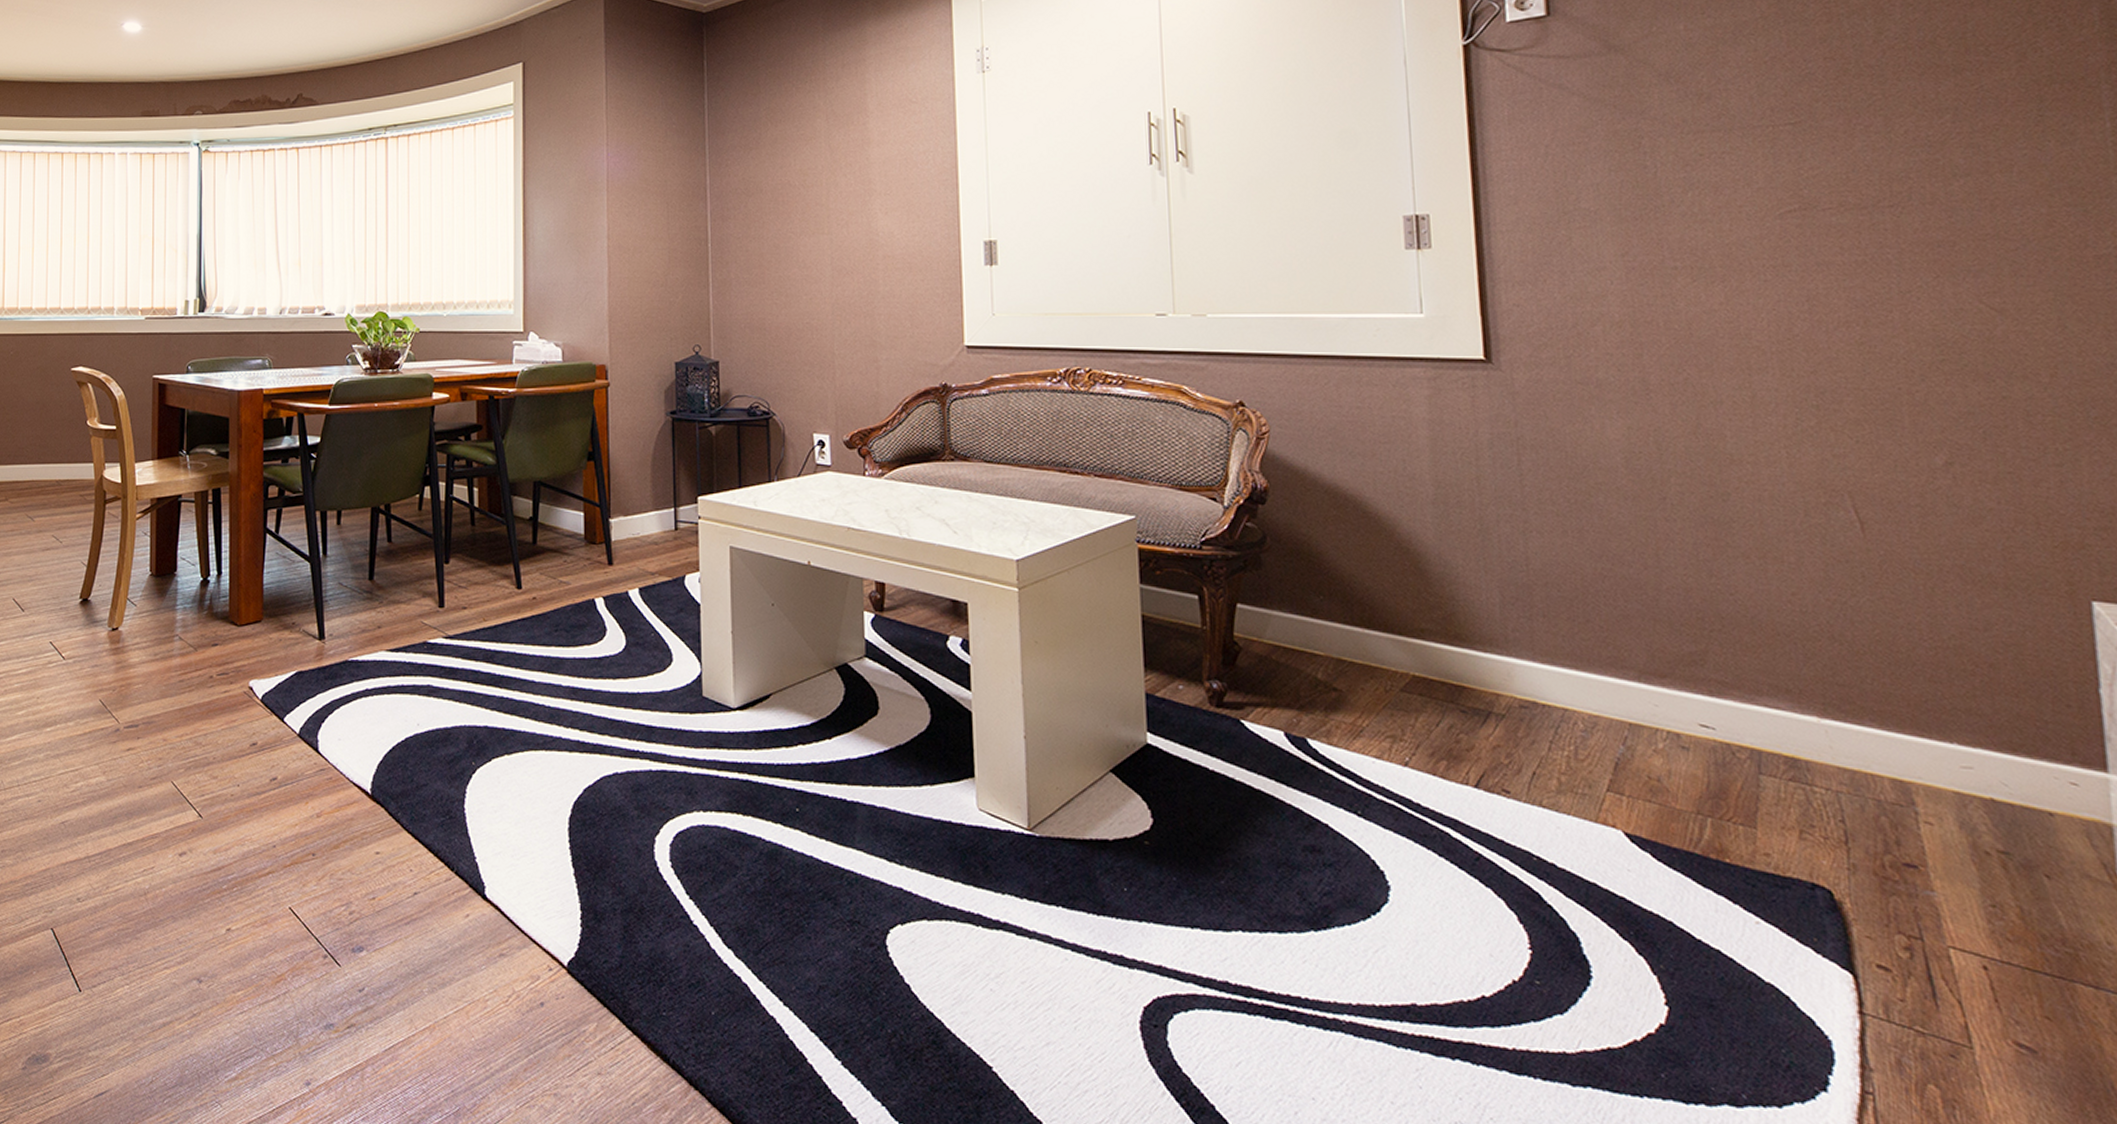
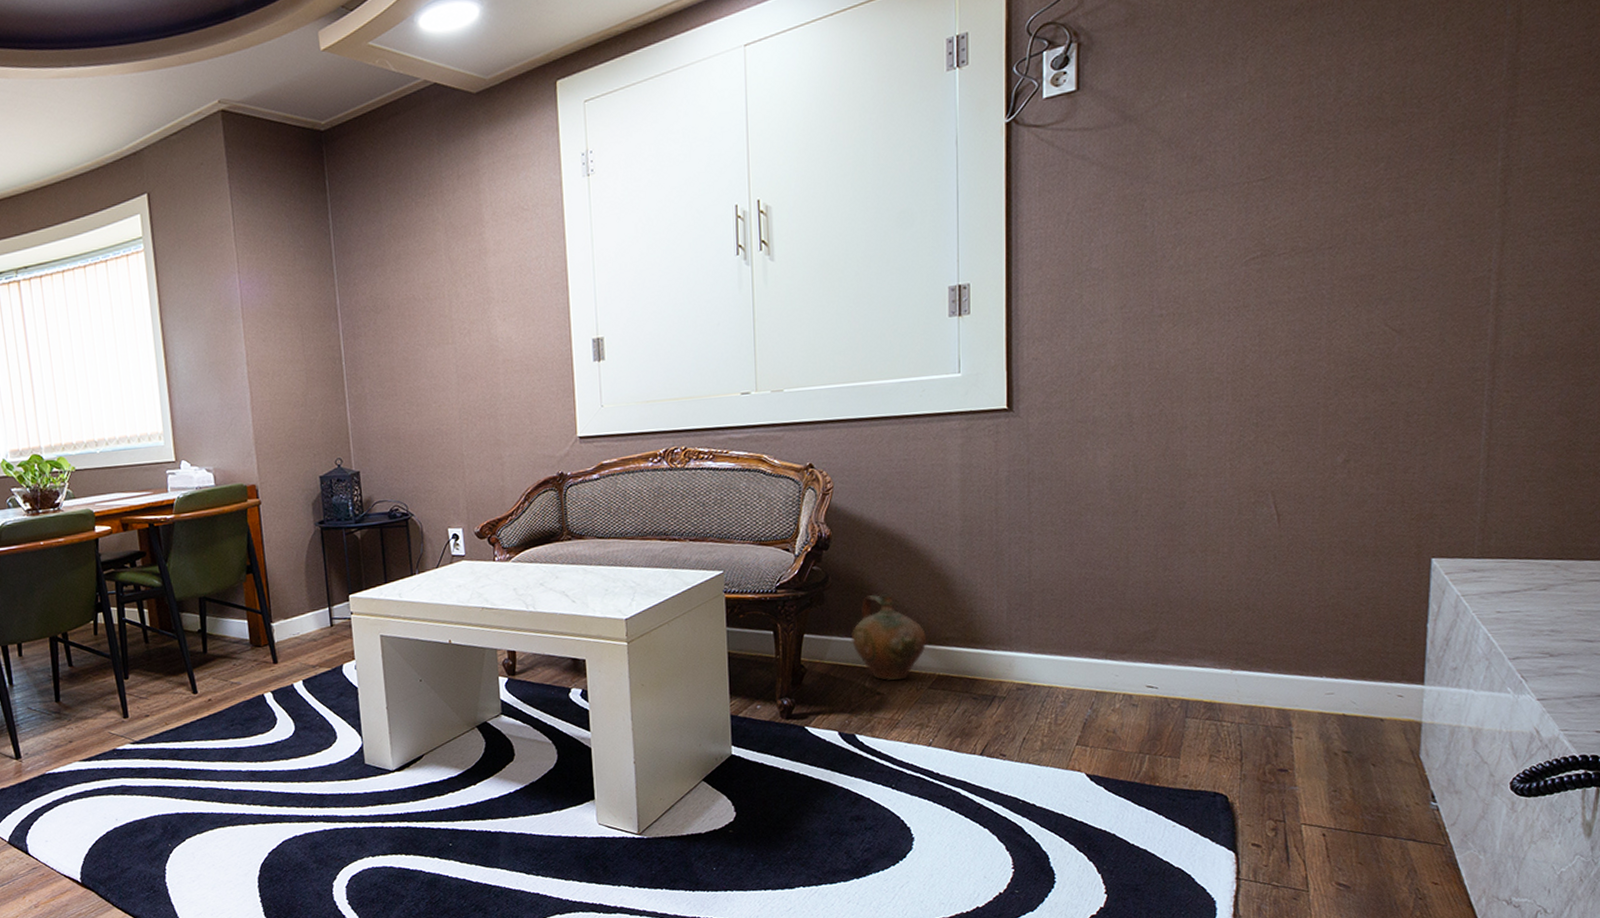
ceramic jug: none [1297,564,1395,676] -> present [851,592,926,681]

